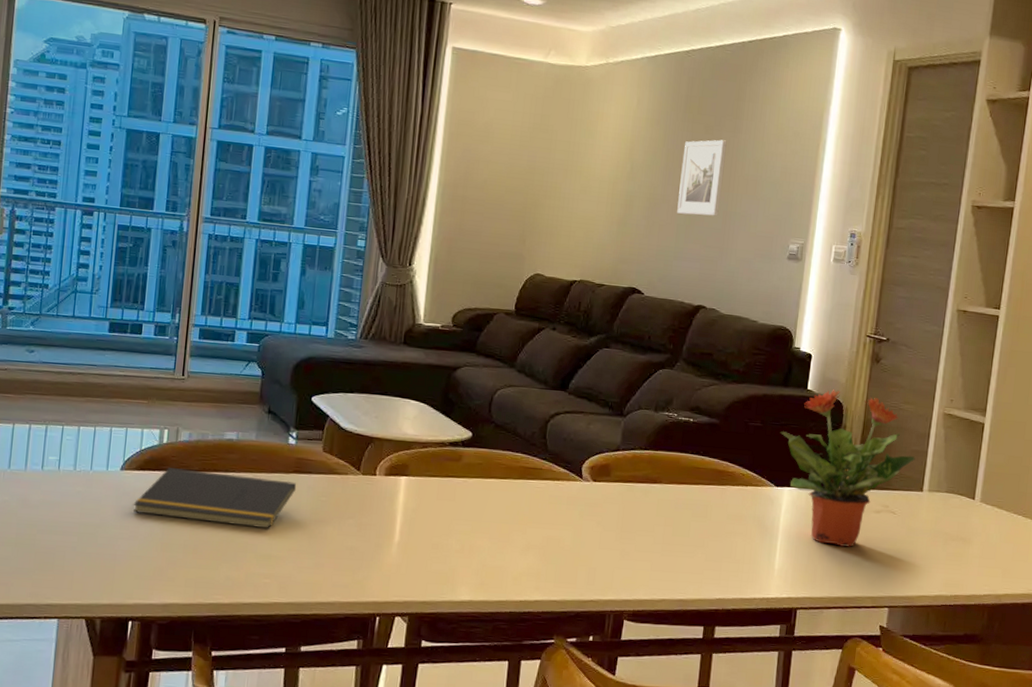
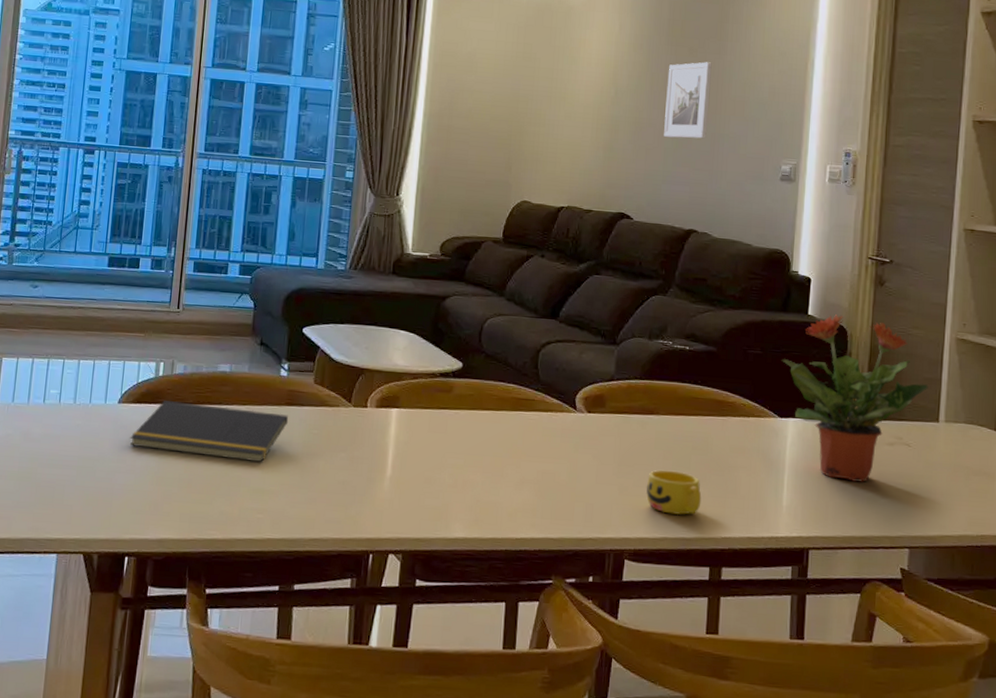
cup: none [646,535,699,578] -> present [646,469,702,515]

